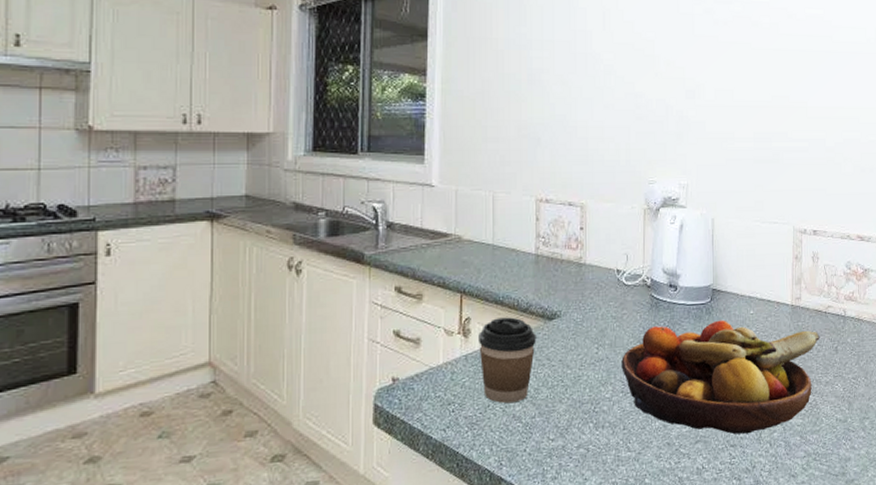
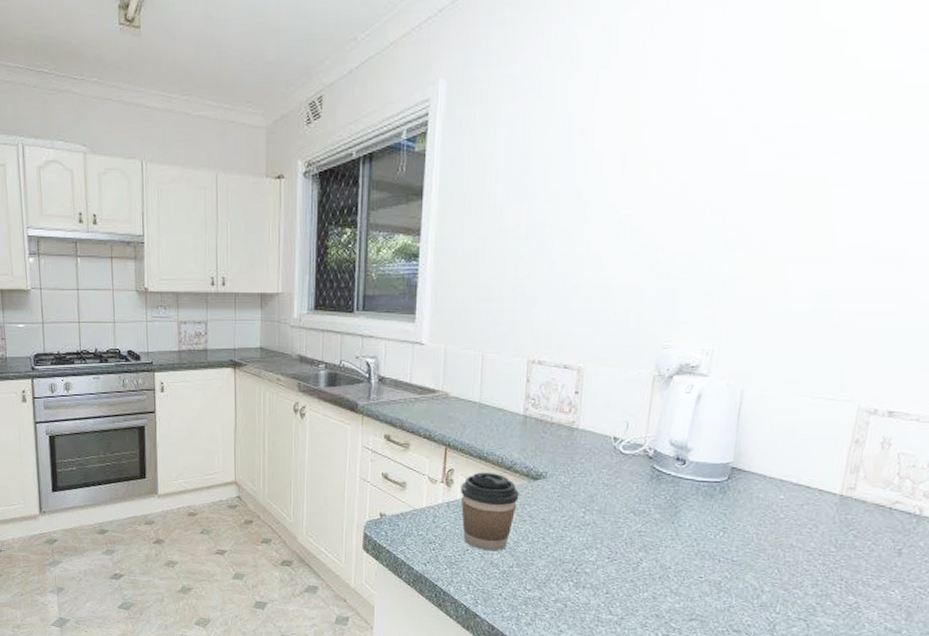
fruit bowl: present [621,320,820,435] -> none [610,499,877,623]

